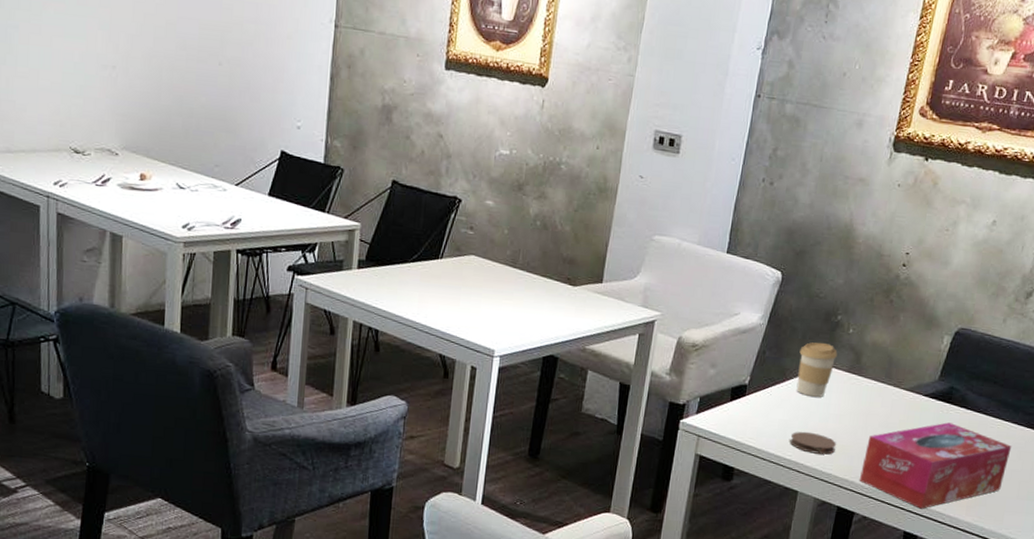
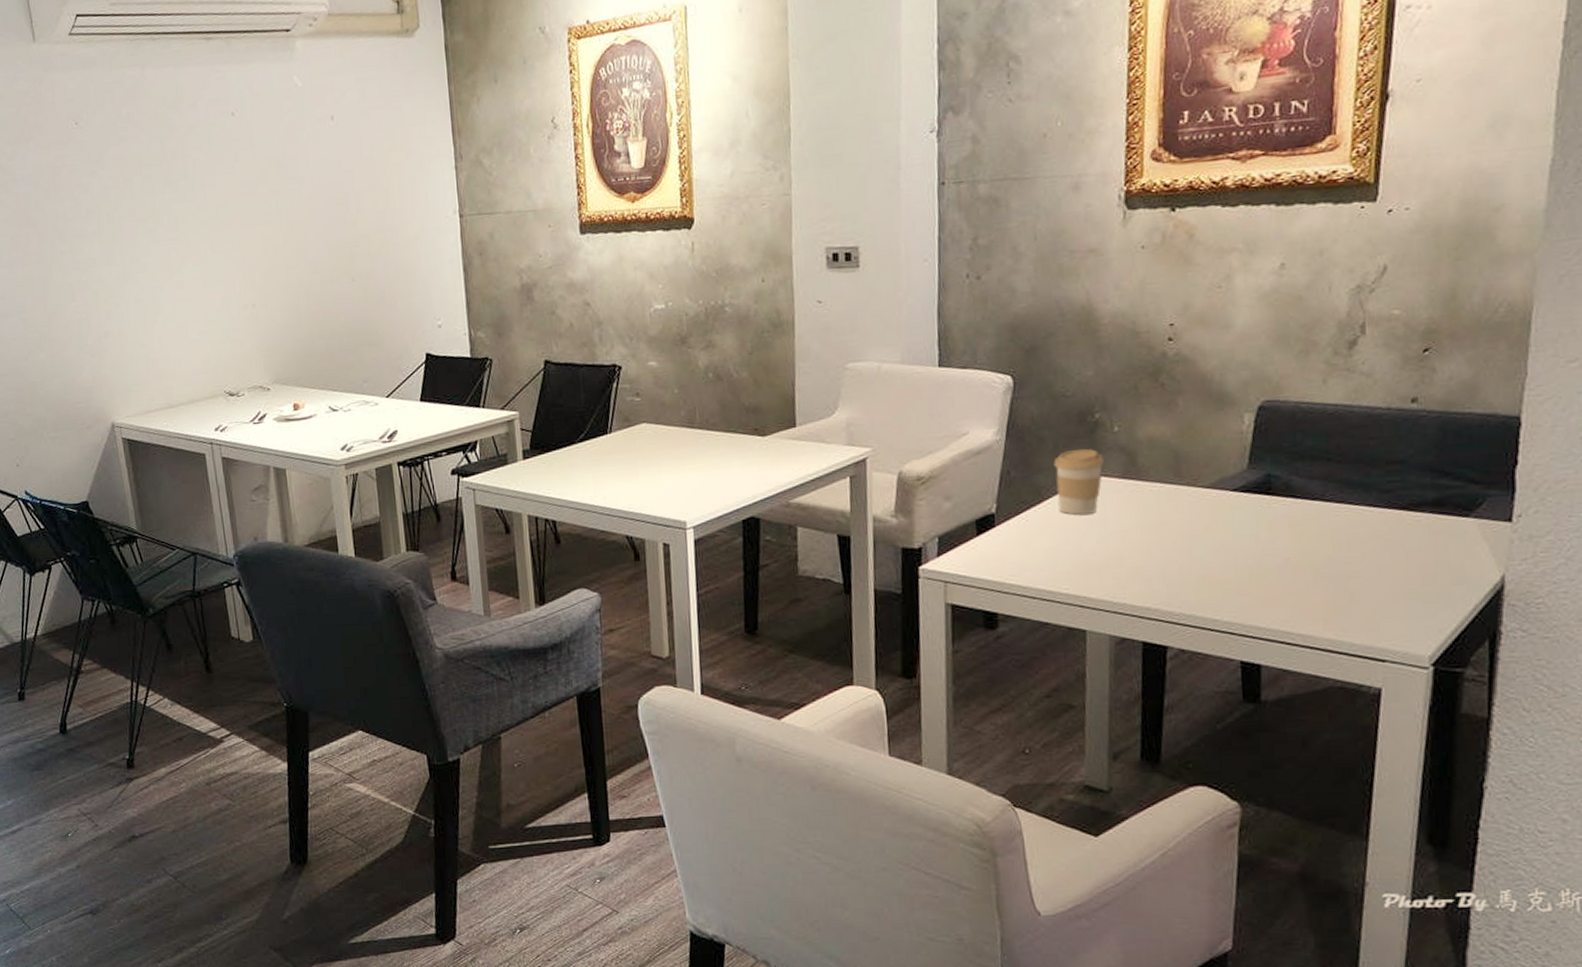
coaster: present [790,431,837,455] -> none [1062,557,1126,582]
tissue box: present [859,422,1012,509] -> none [1164,518,1372,631]

